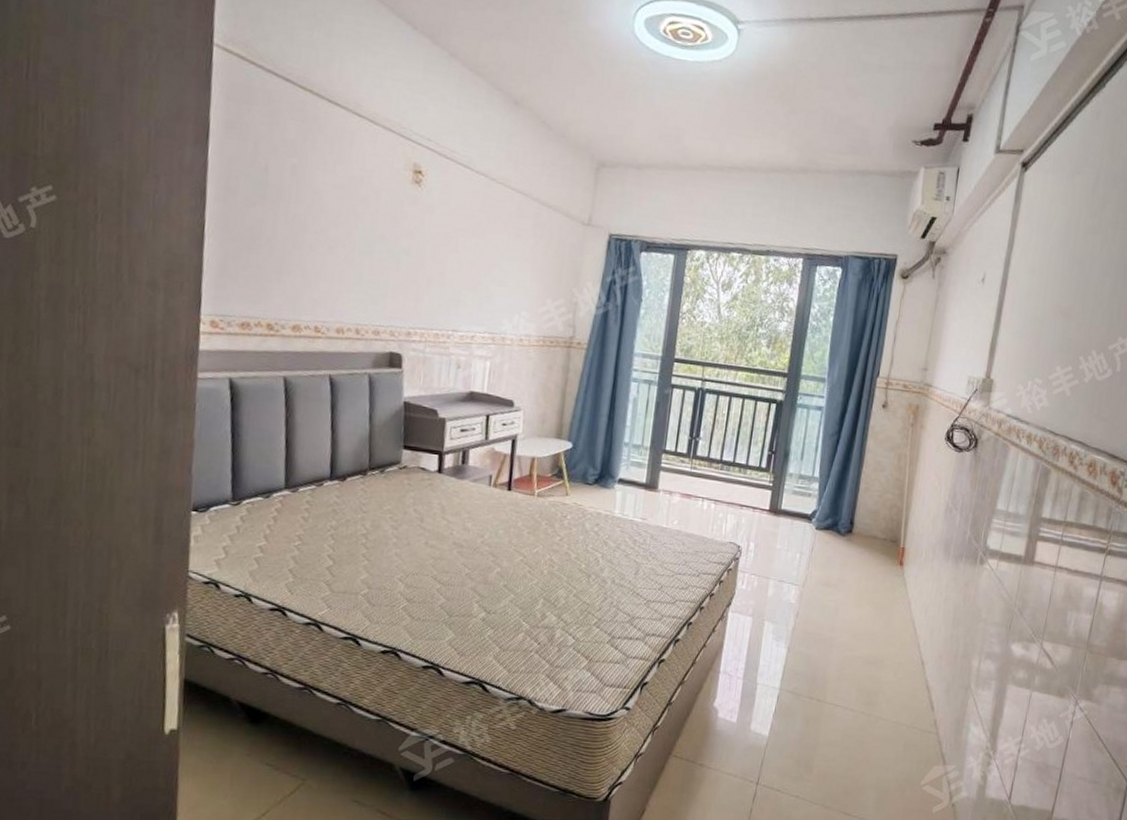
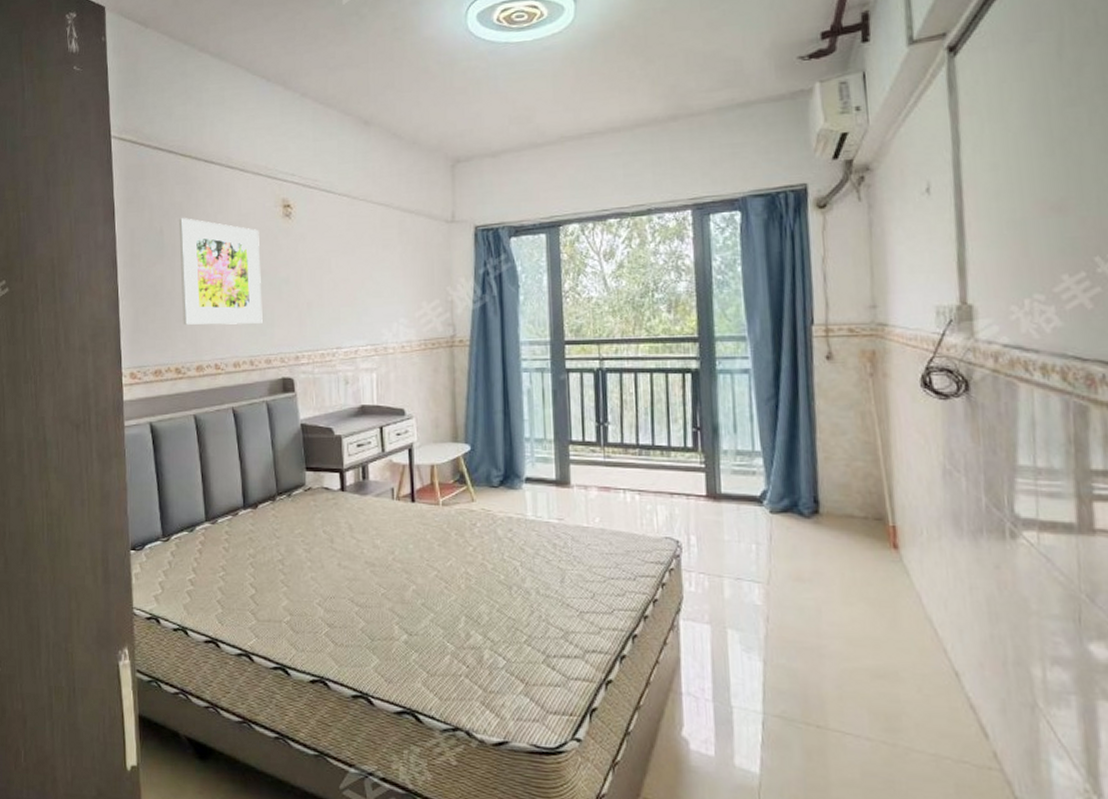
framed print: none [281,159,383,292] -> present [179,218,263,325]

